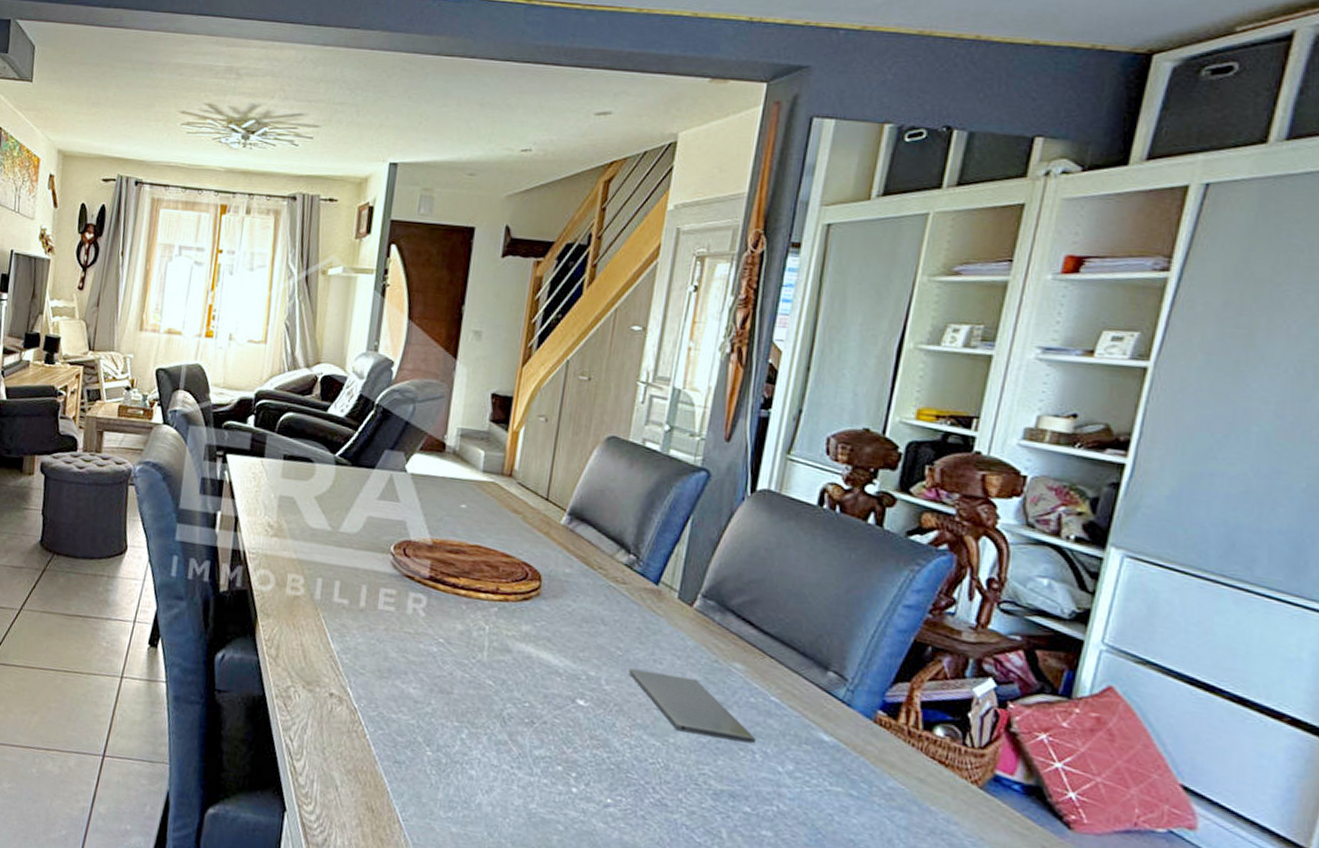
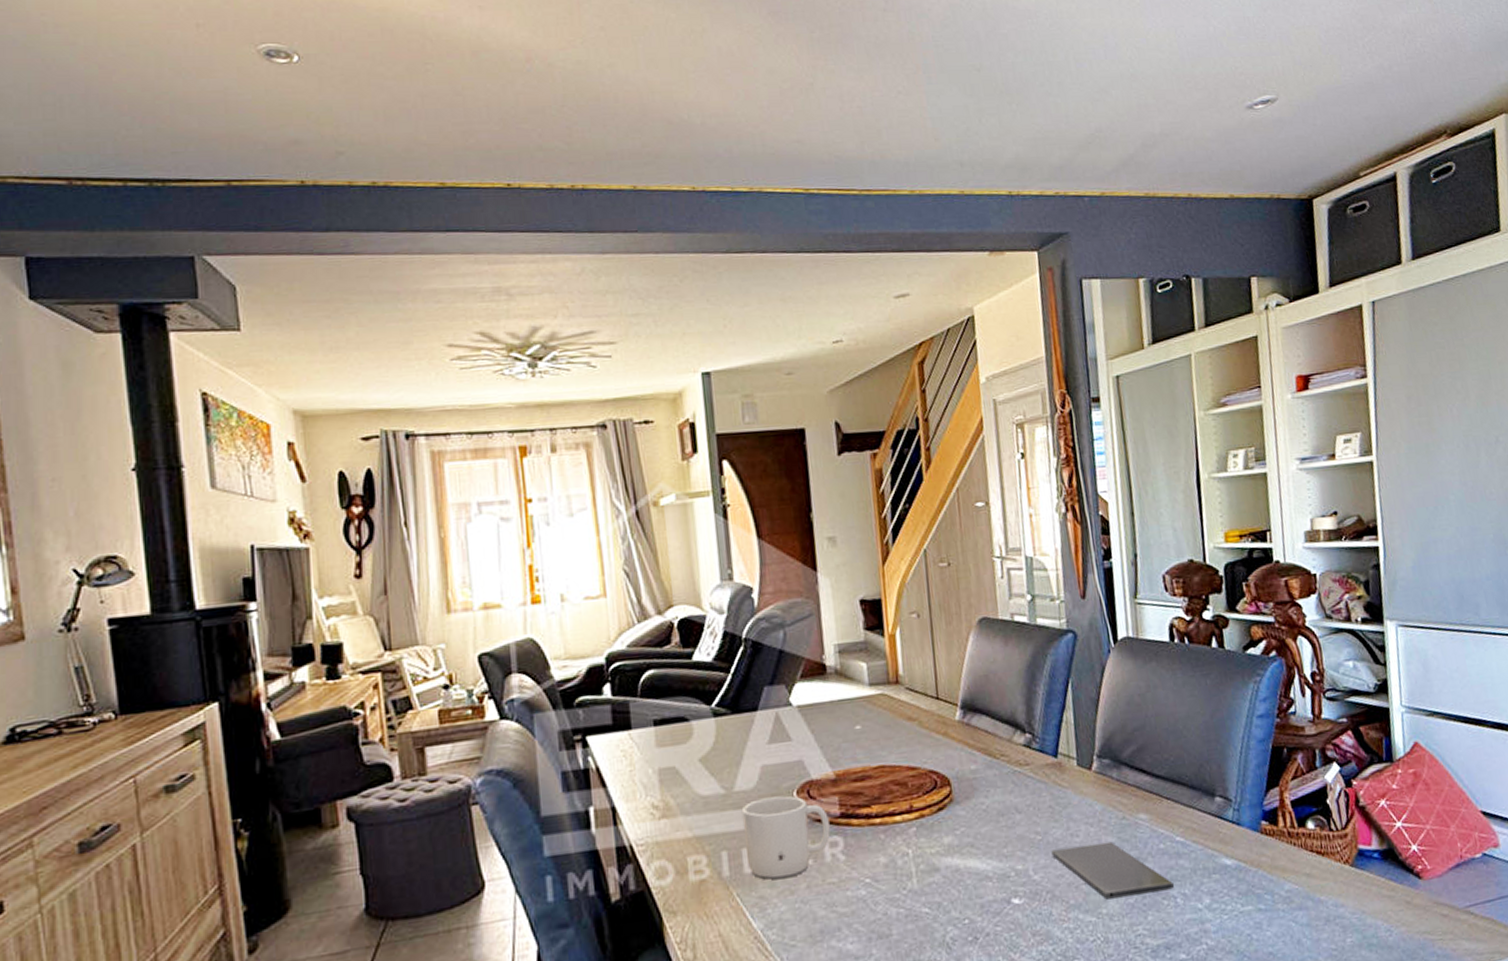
mug: none [338,543,418,617] -> present [741,795,831,880]

